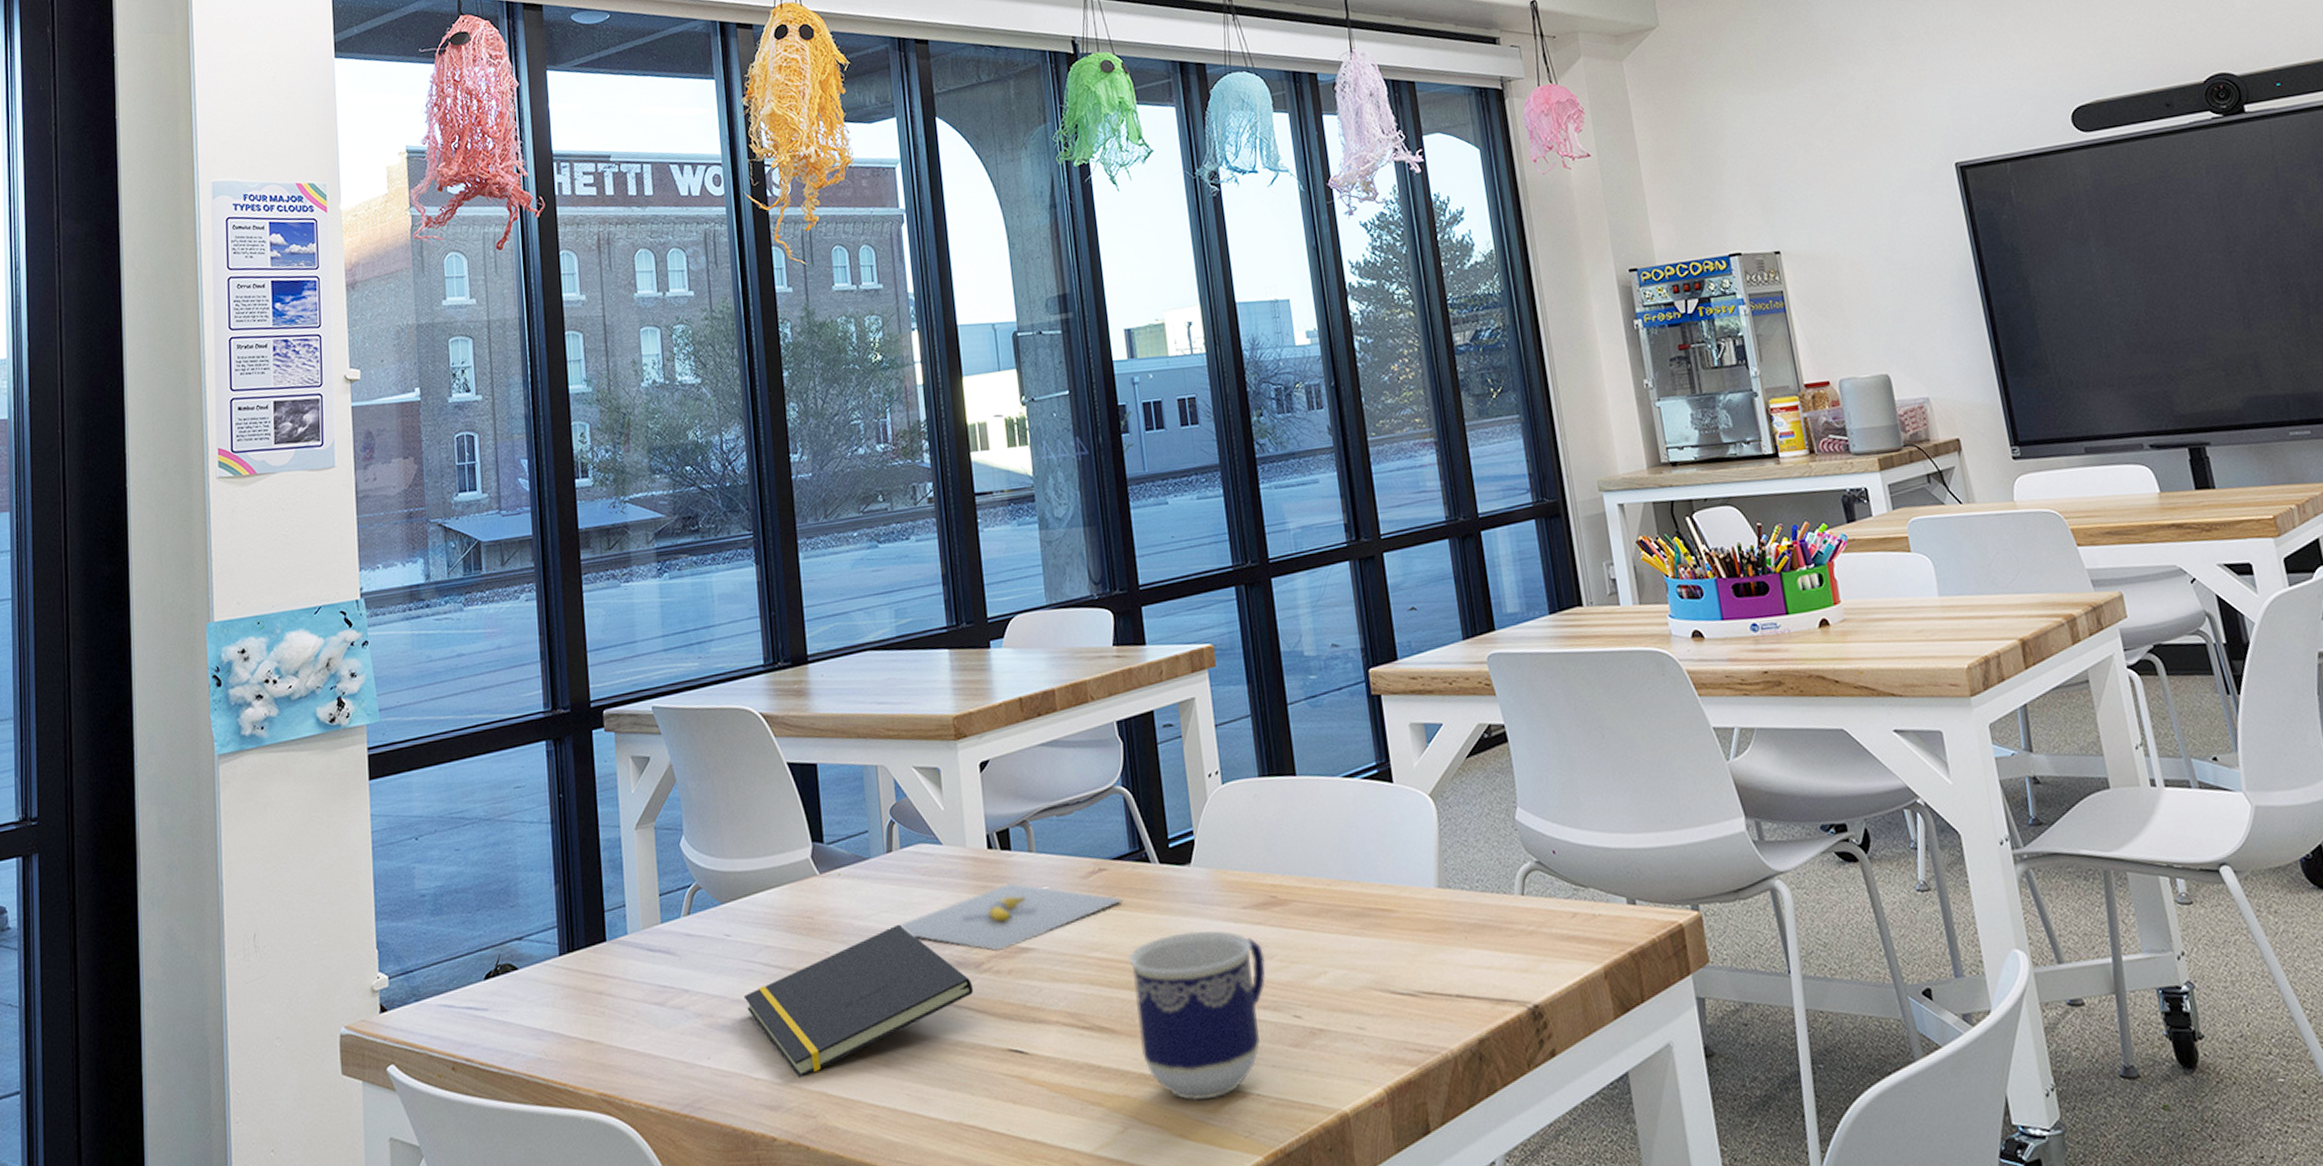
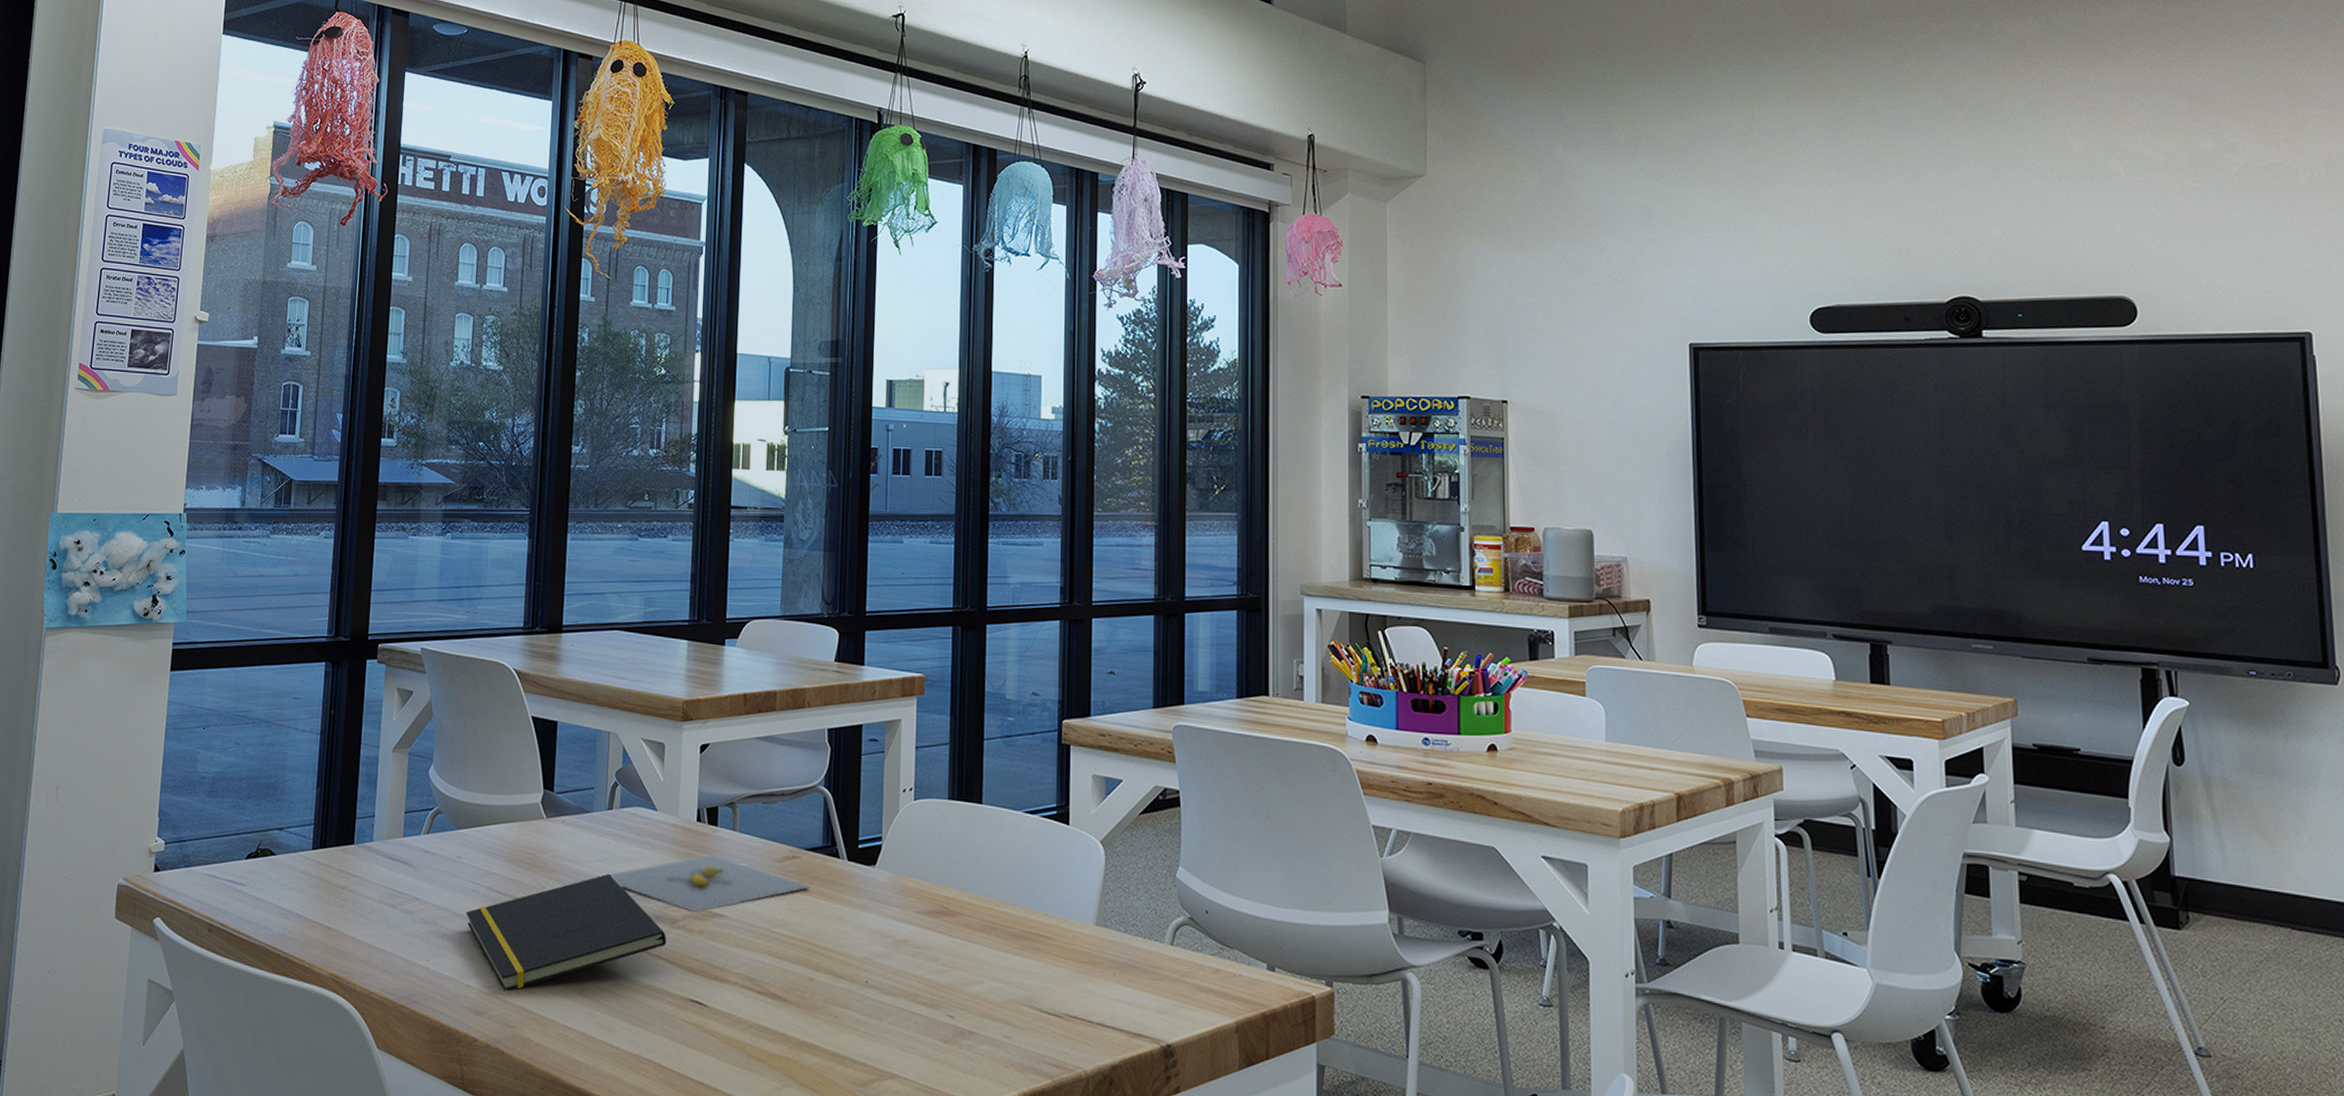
cup: present [1129,930,1265,1101] -> none [808,925,929,1074]

